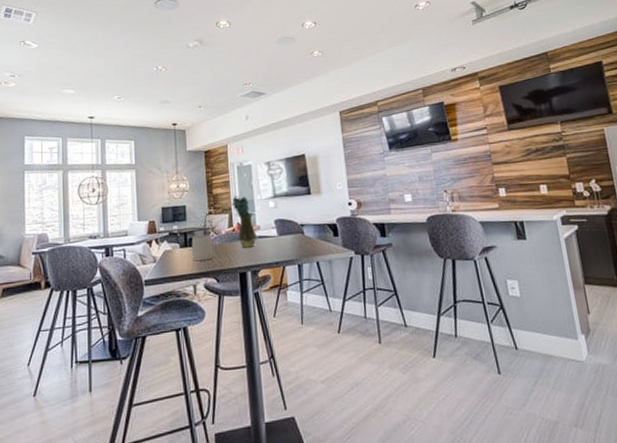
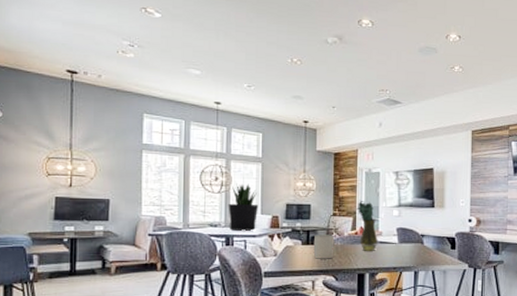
planter: none [106,191,136,241] -> present [228,183,259,231]

